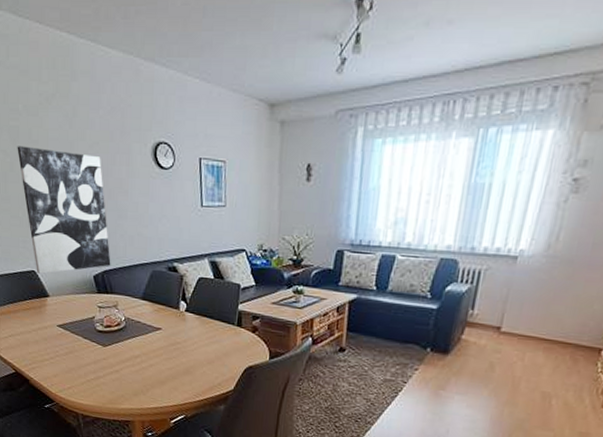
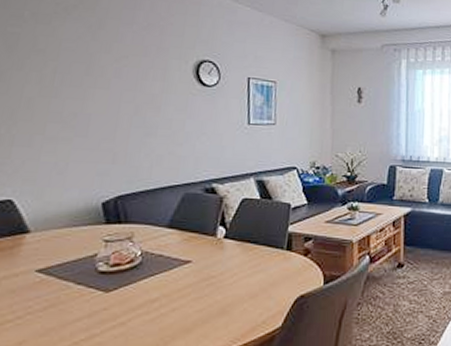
wall art: present [17,146,111,274] -> none [12,54,130,204]

